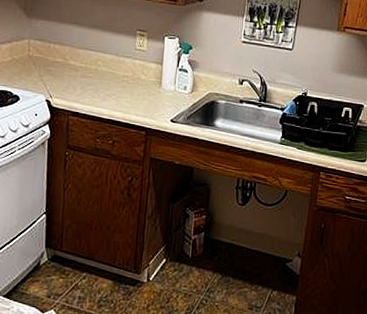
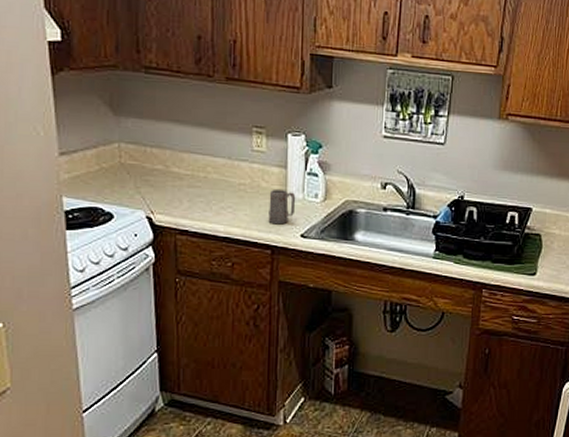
mug: none [145,81,169,111] -> present [268,188,296,225]

